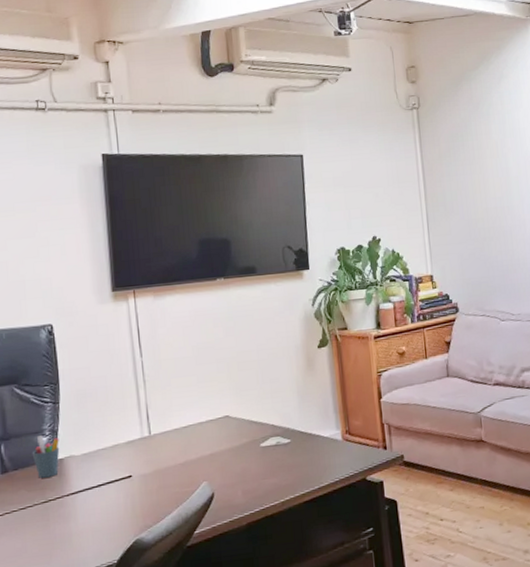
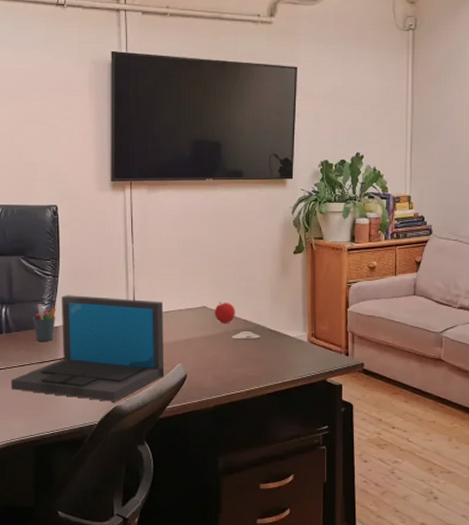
laptop: none [11,416,189,538] -> present [10,295,165,402]
fruit: none [238,408,262,432] -> present [214,301,235,324]

